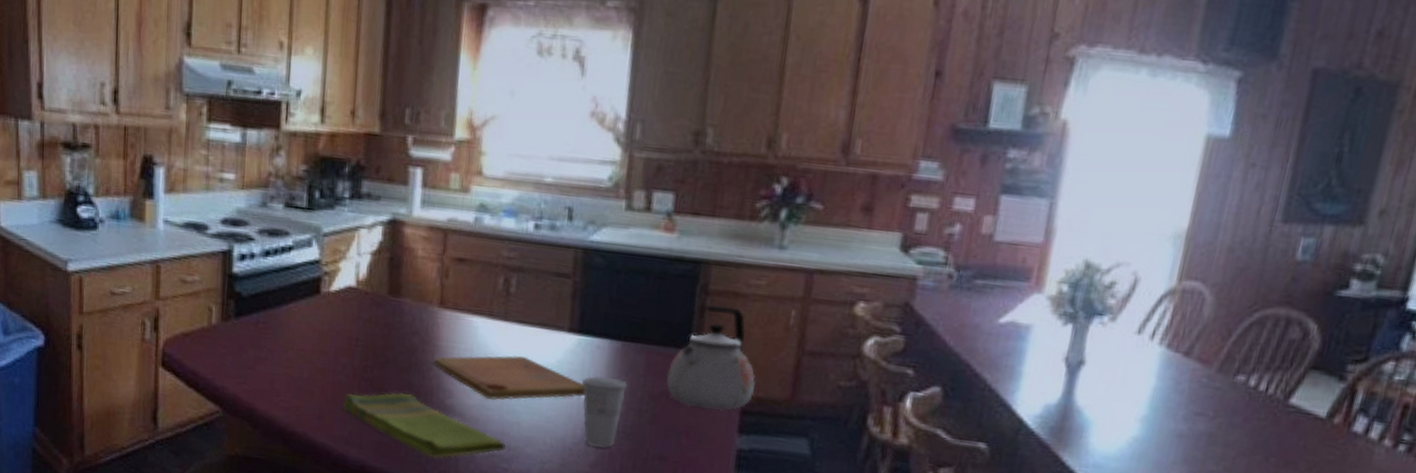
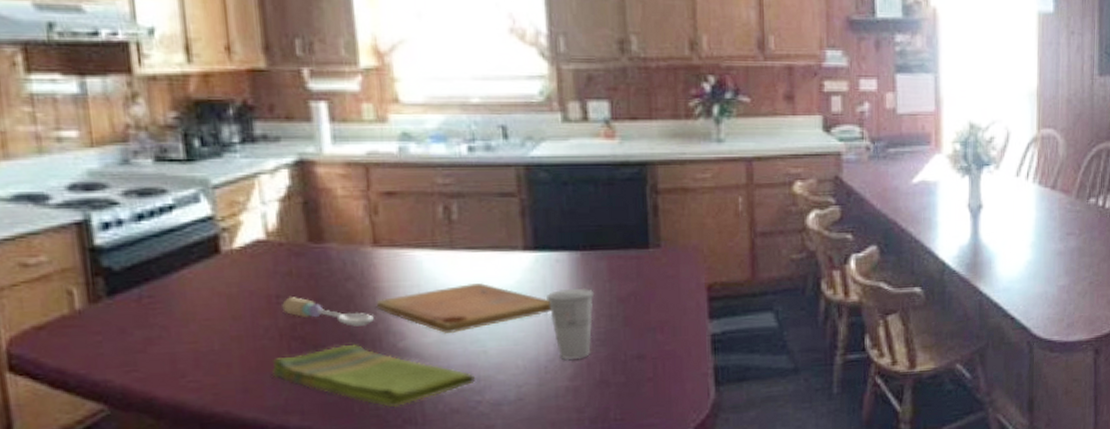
spoon: none [359,341,430,379] -> present [282,297,374,326]
kettle: present [666,304,756,411] -> none [631,202,717,303]

